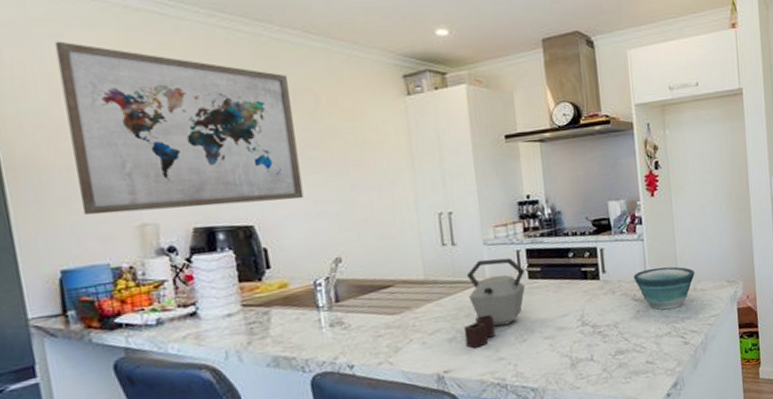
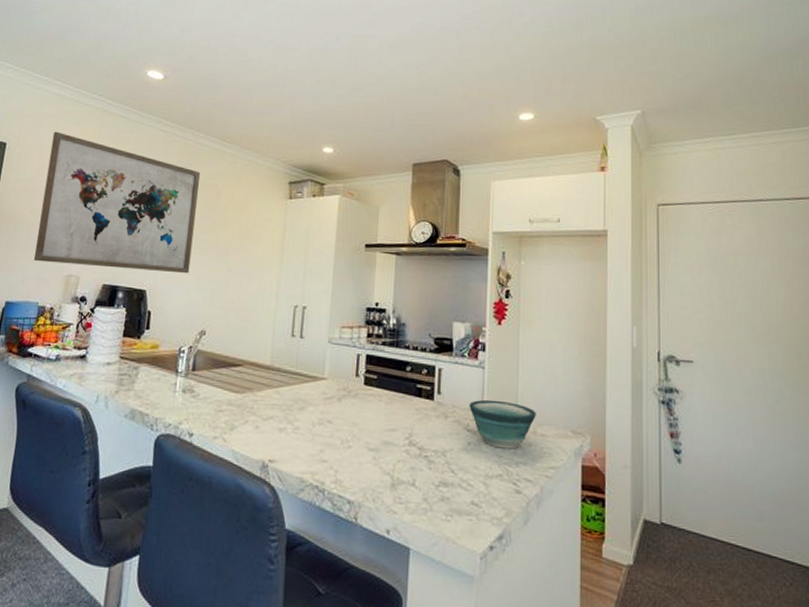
kettle: present [463,257,526,348] -> none [293,356,363,444]

